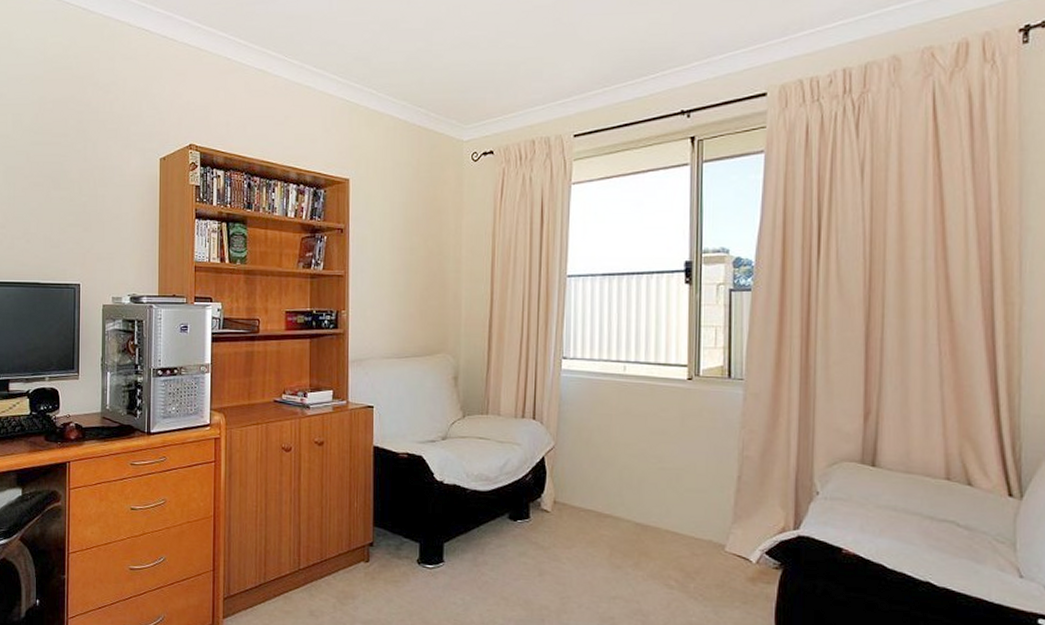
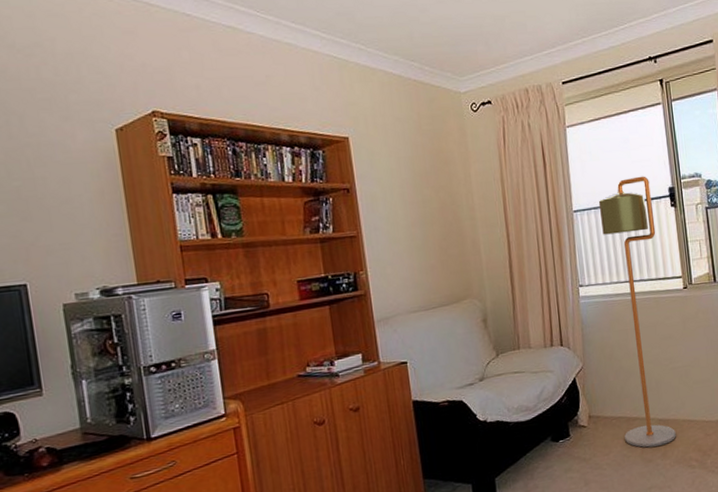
floor lamp: none [592,245,662,553] -> present [598,176,676,448]

